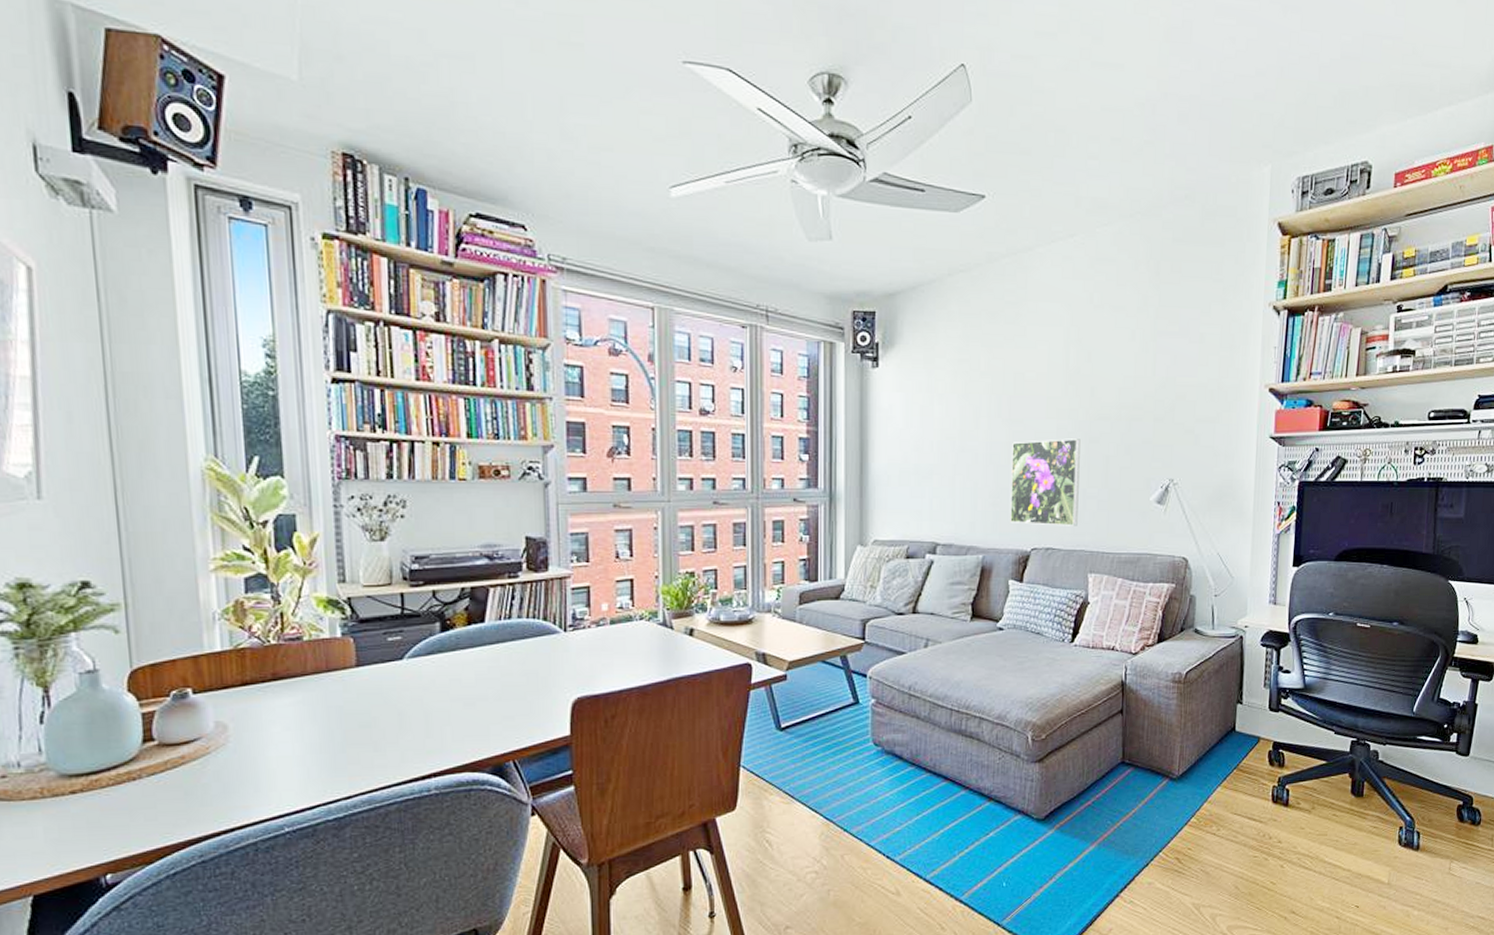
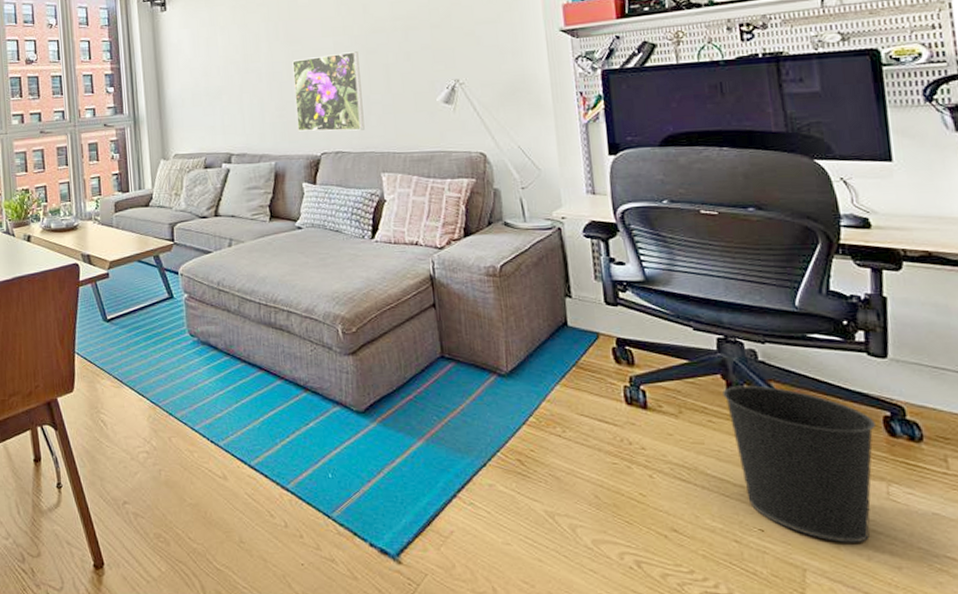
wastebasket: none [1348,782,1451,912] -> present [723,385,876,543]

